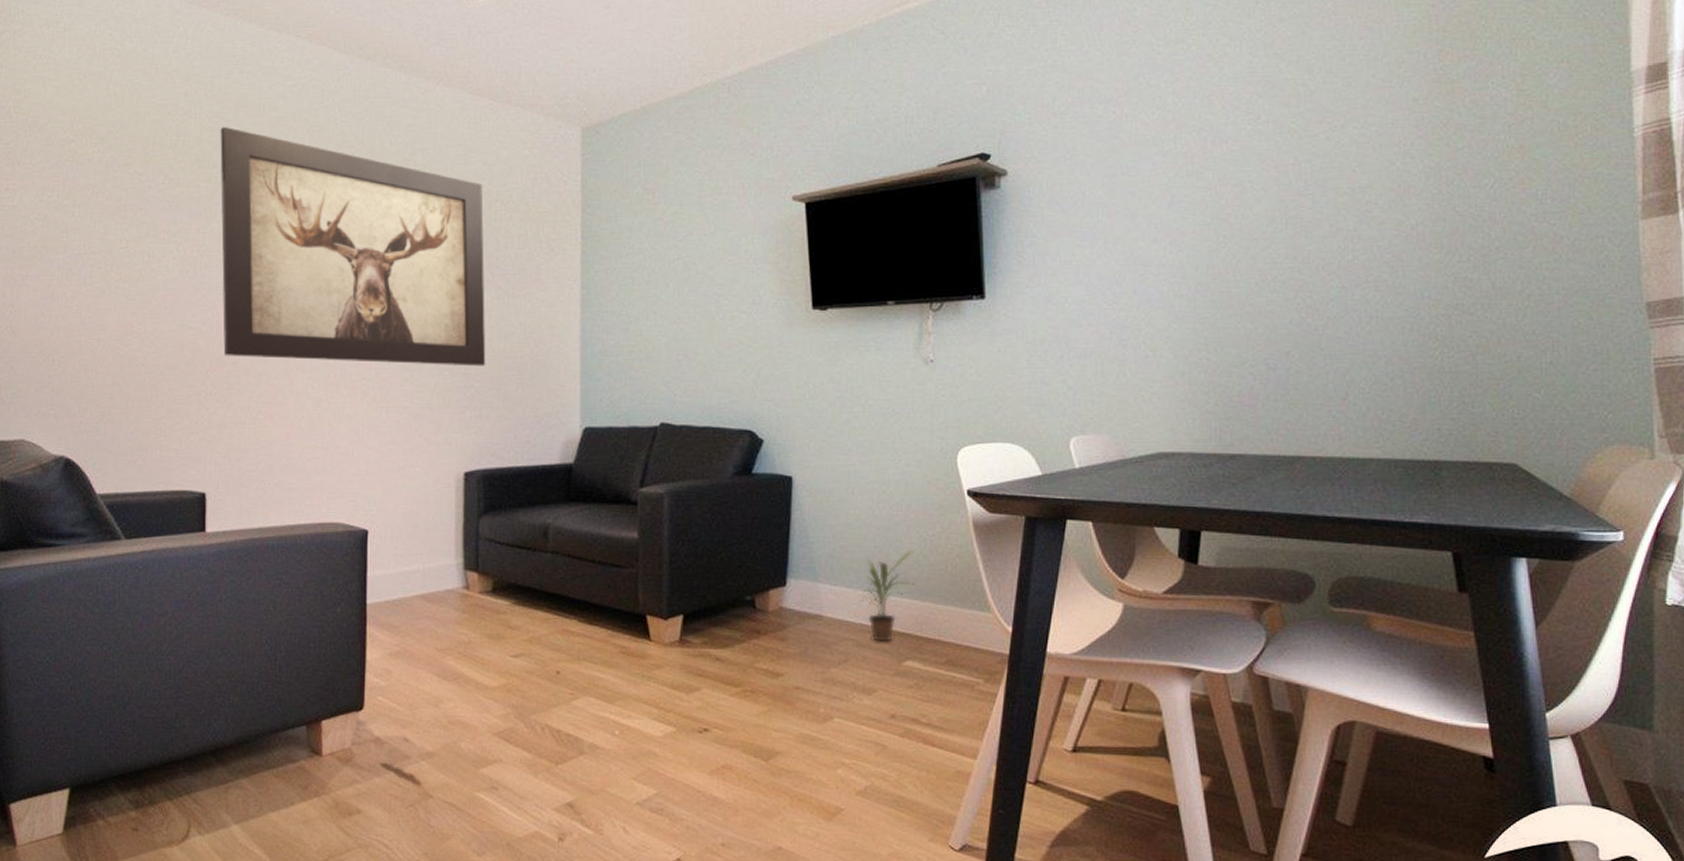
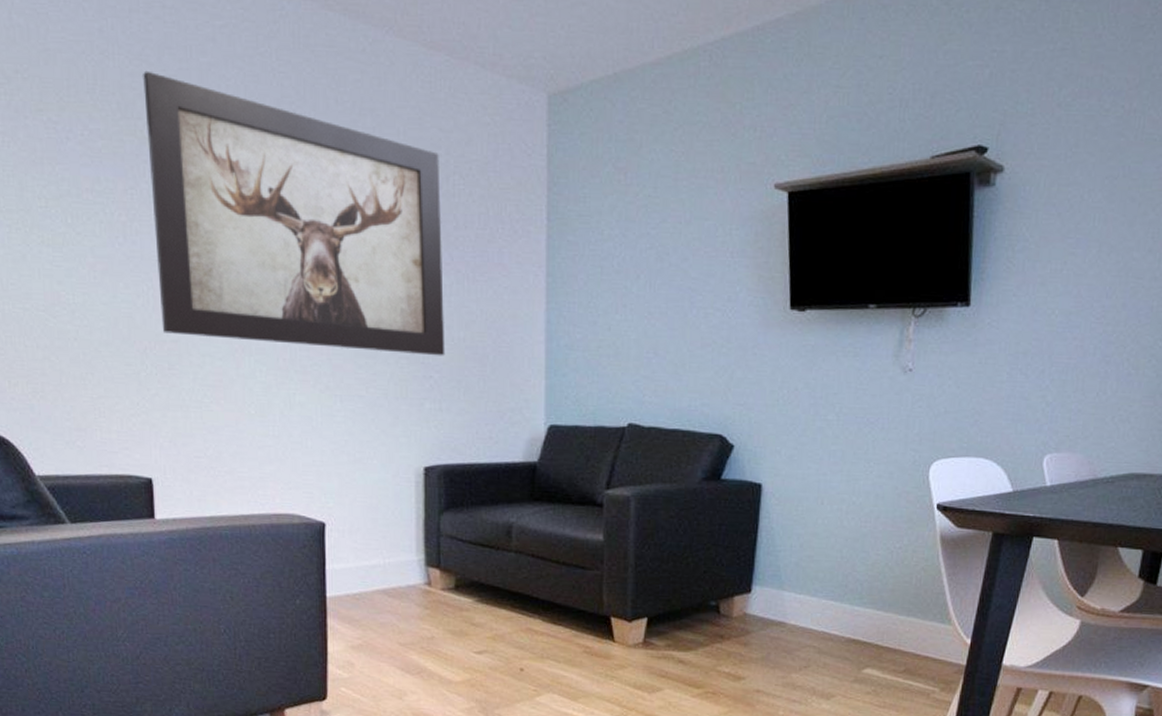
potted plant: present [861,551,915,642] -> none [825,562,880,650]

